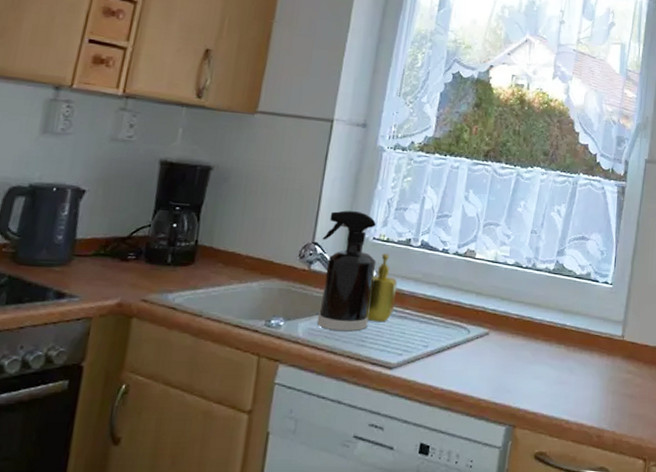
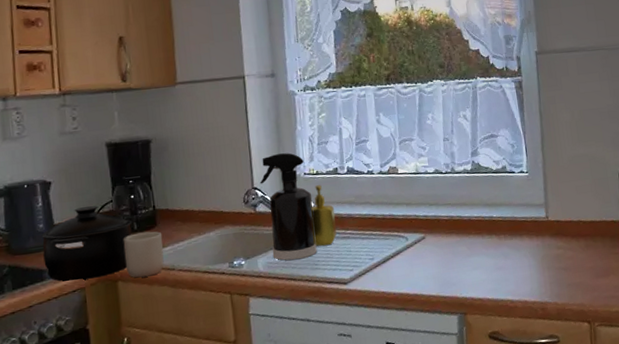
saucepan: none [51,225,168,309] -> present [41,206,132,282]
mug: none [145,267,198,319] -> present [123,231,164,278]

